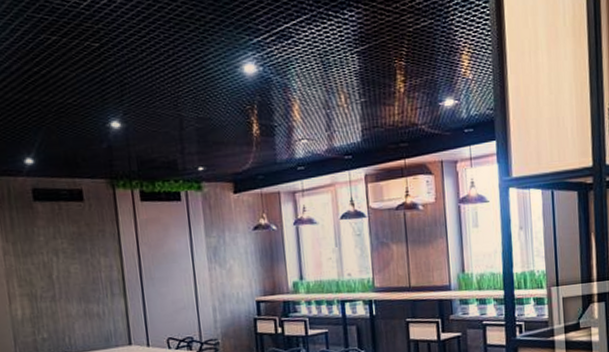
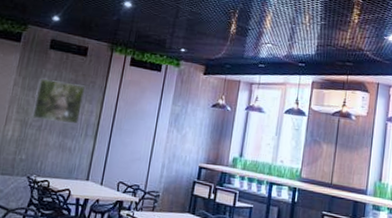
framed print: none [33,237,100,290] -> present [31,78,86,125]

